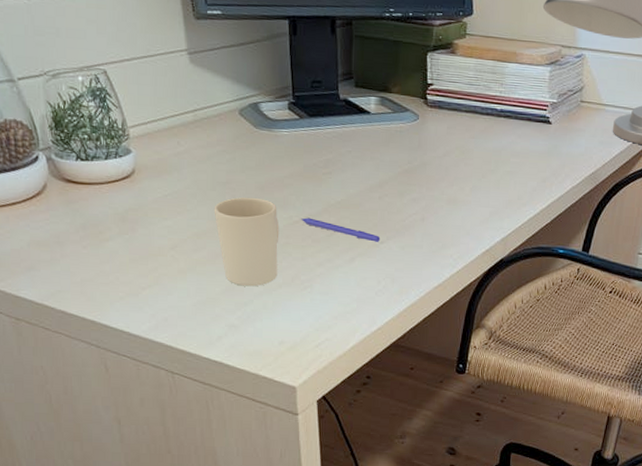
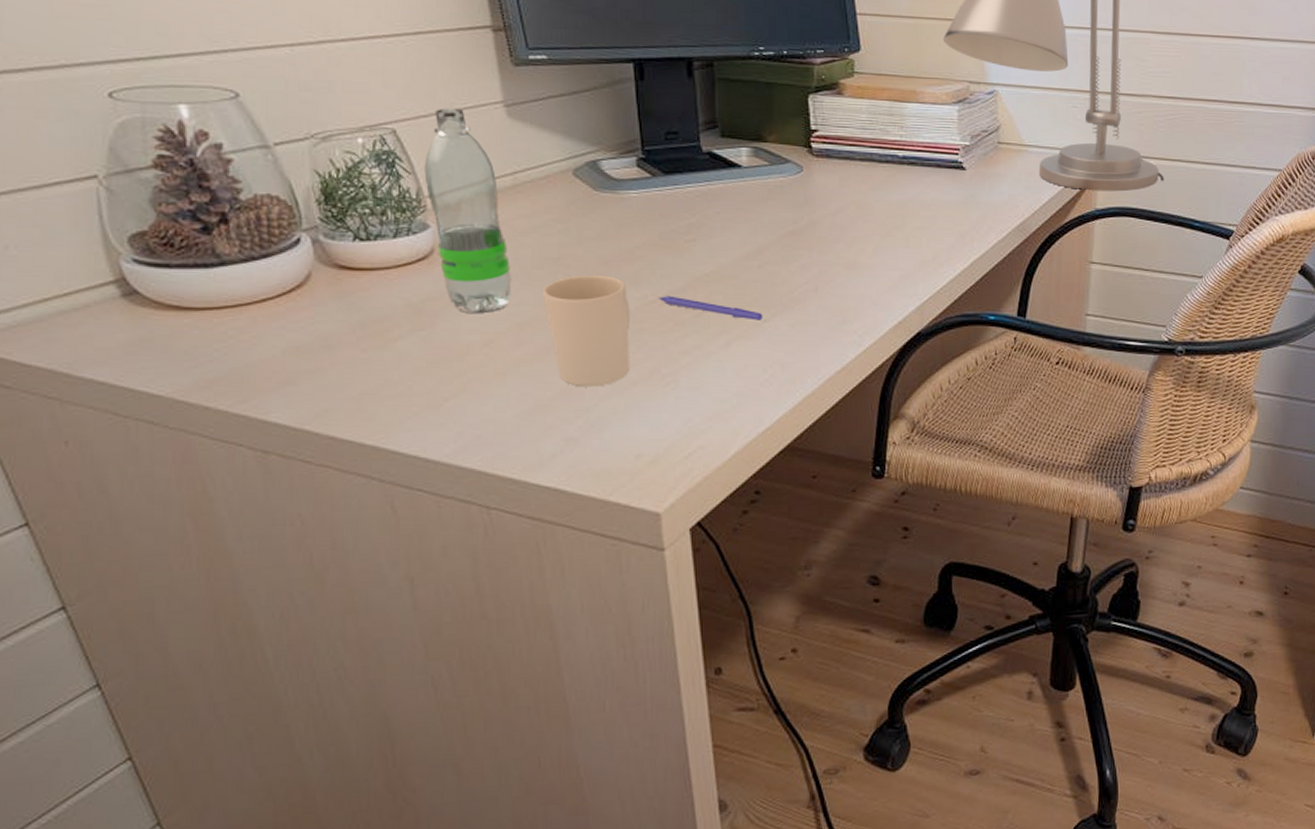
bottle: none [127,53,192,223] -> present [424,108,512,313]

